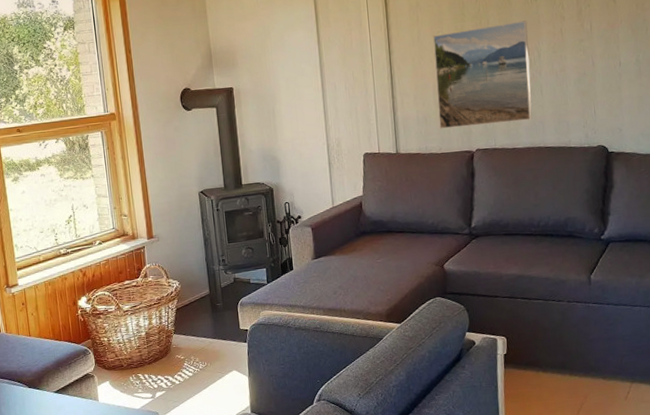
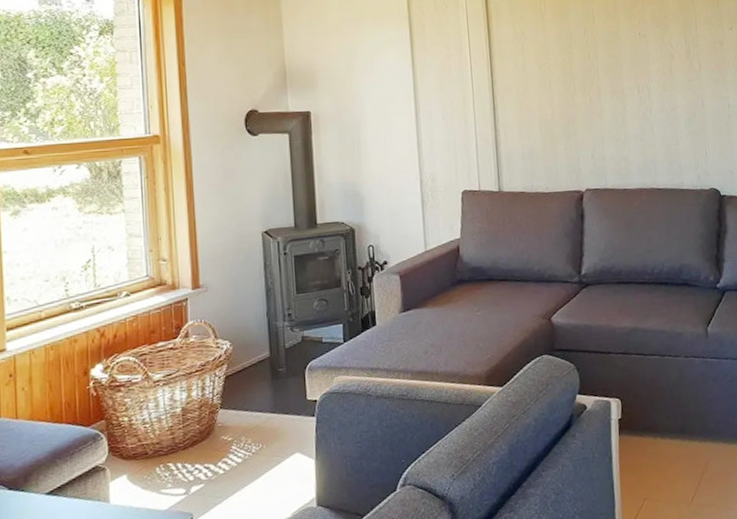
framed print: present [433,20,533,129] -> none [539,57,644,166]

